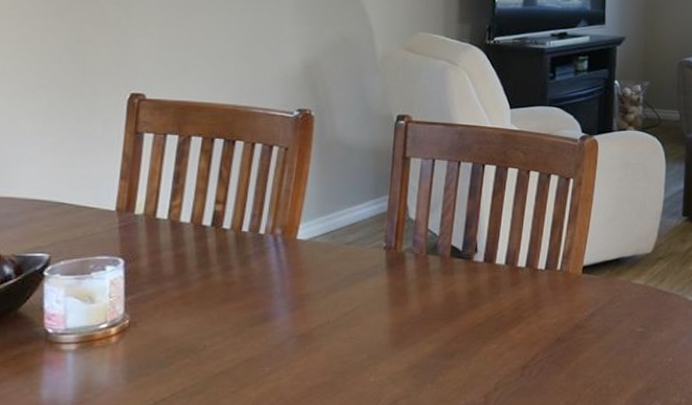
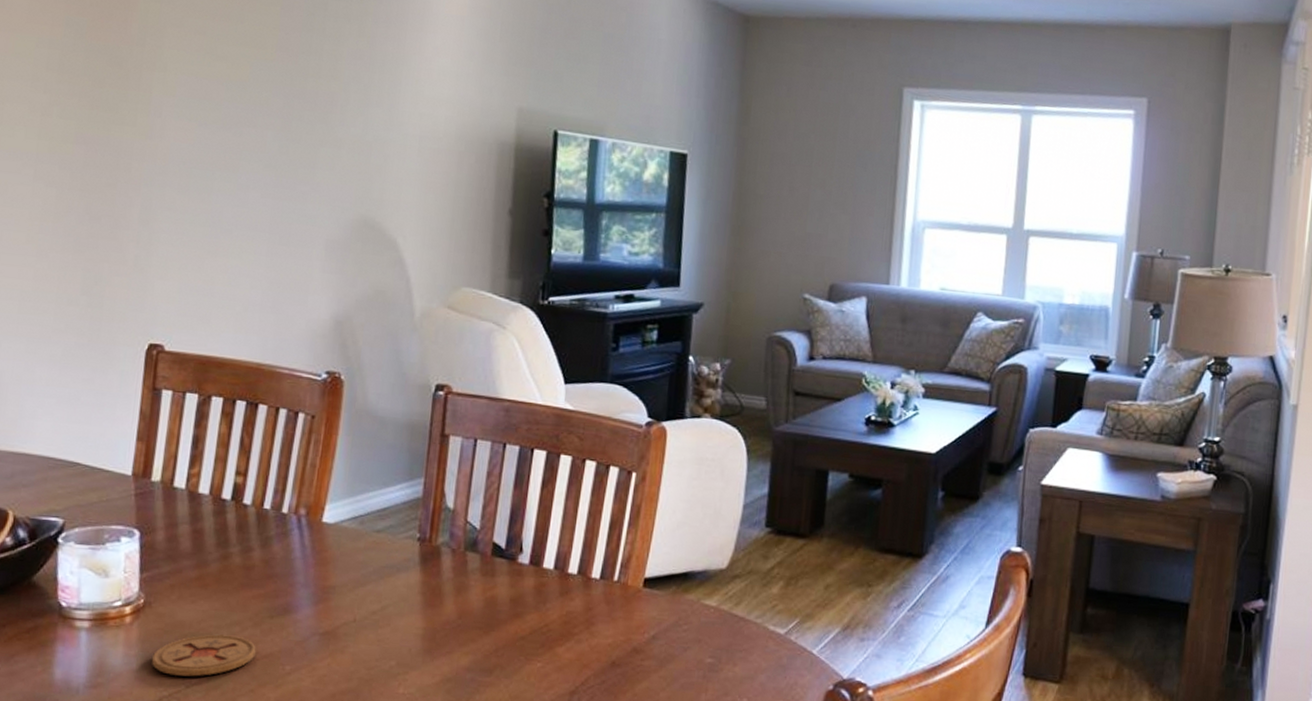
coaster: none [137,345,237,386] -> present [152,634,256,677]

